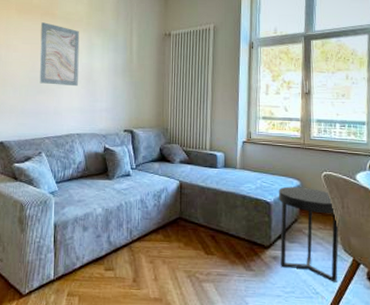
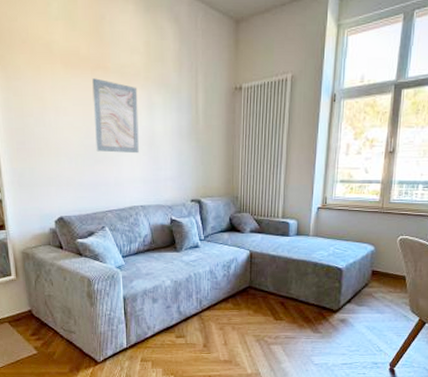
side table: present [278,186,339,283] -> none [348,252,409,341]

